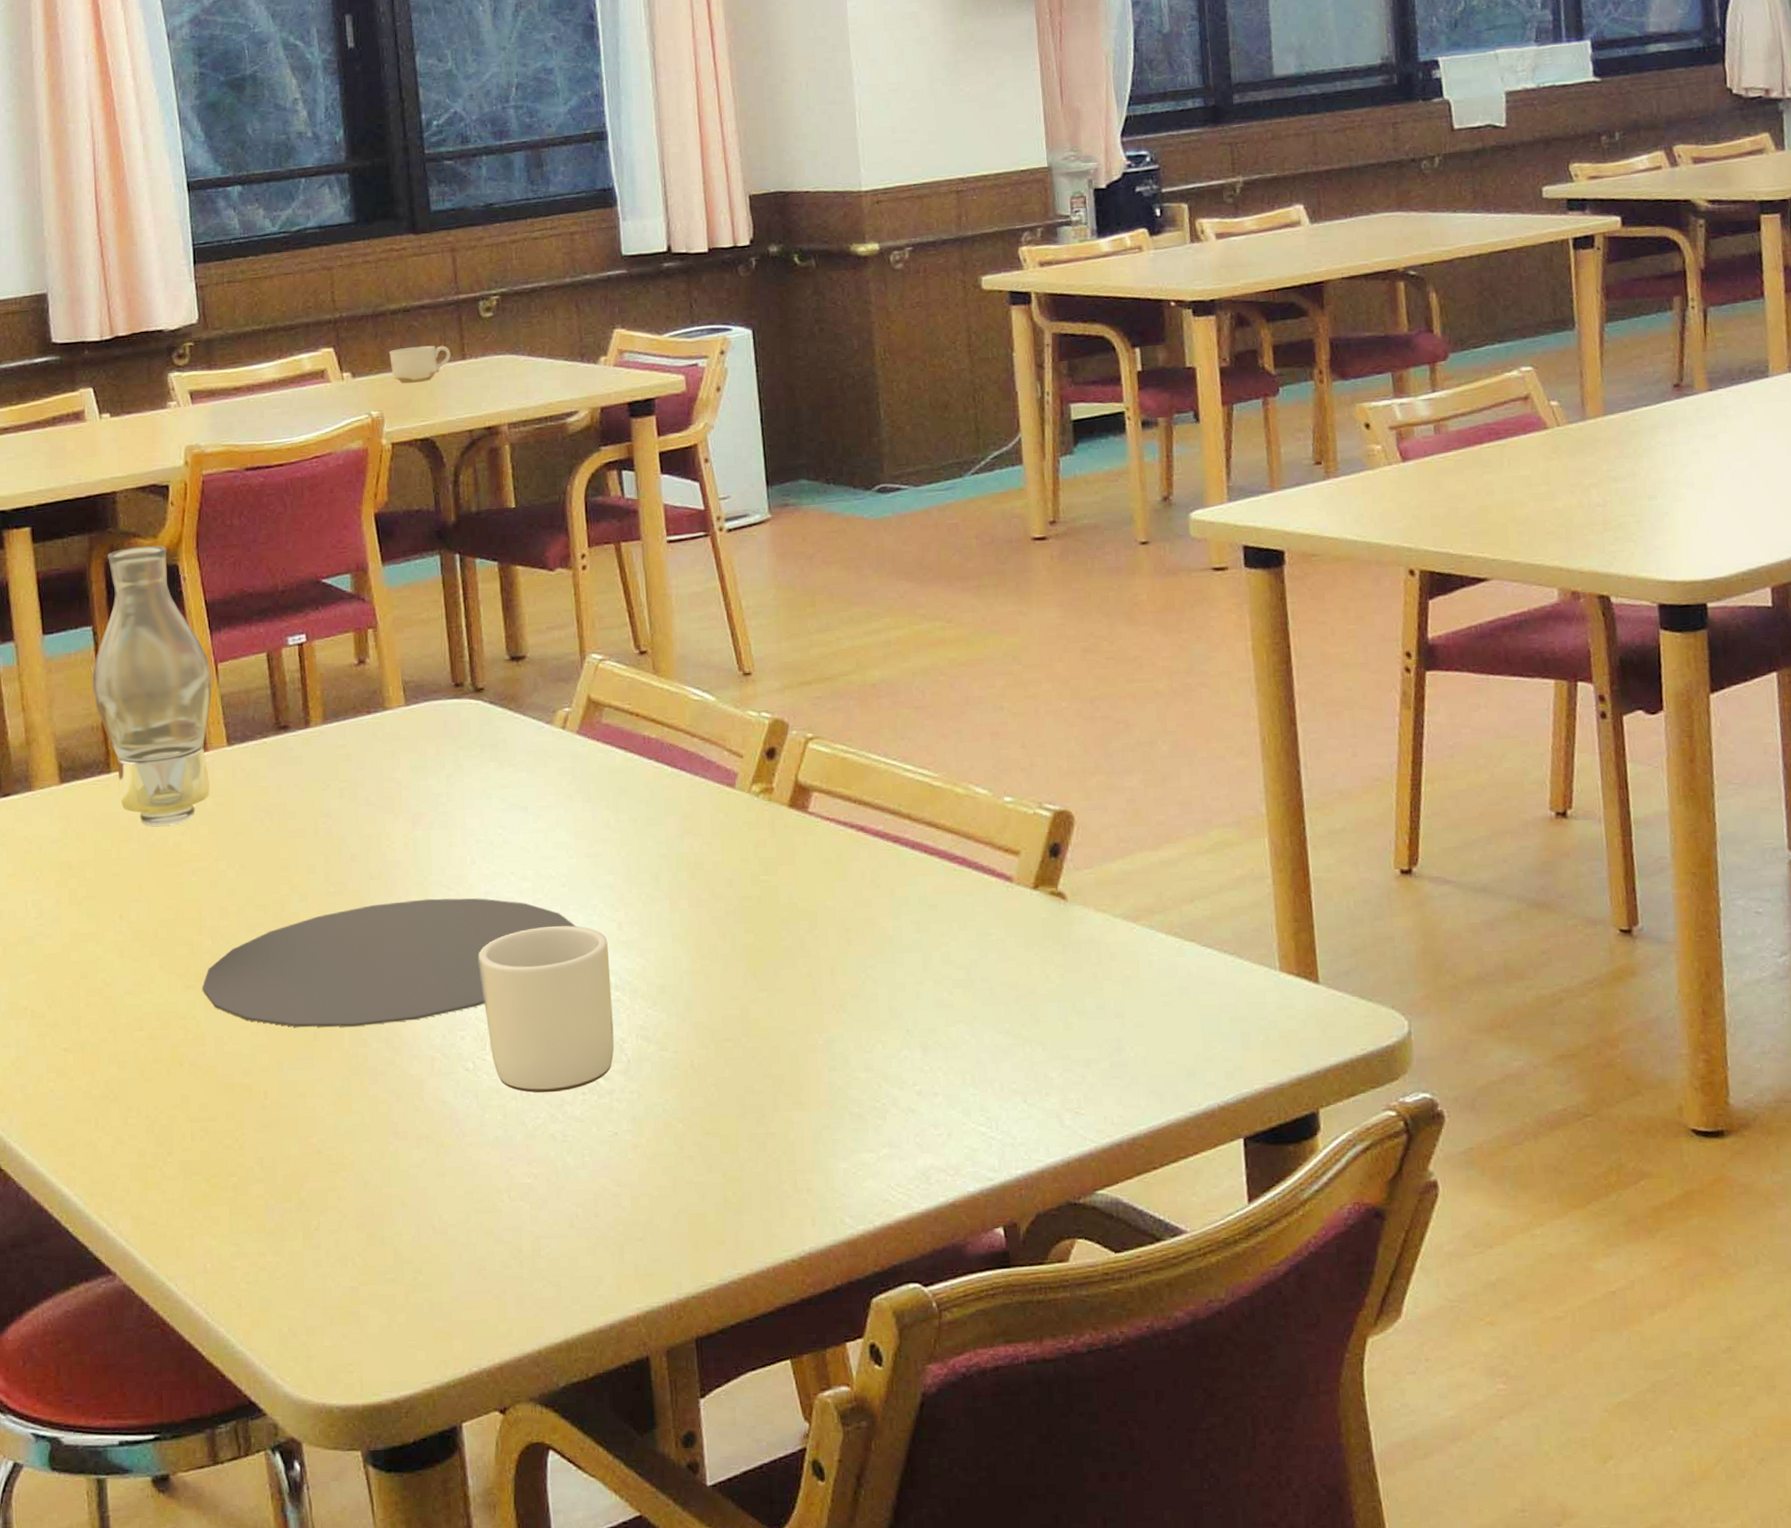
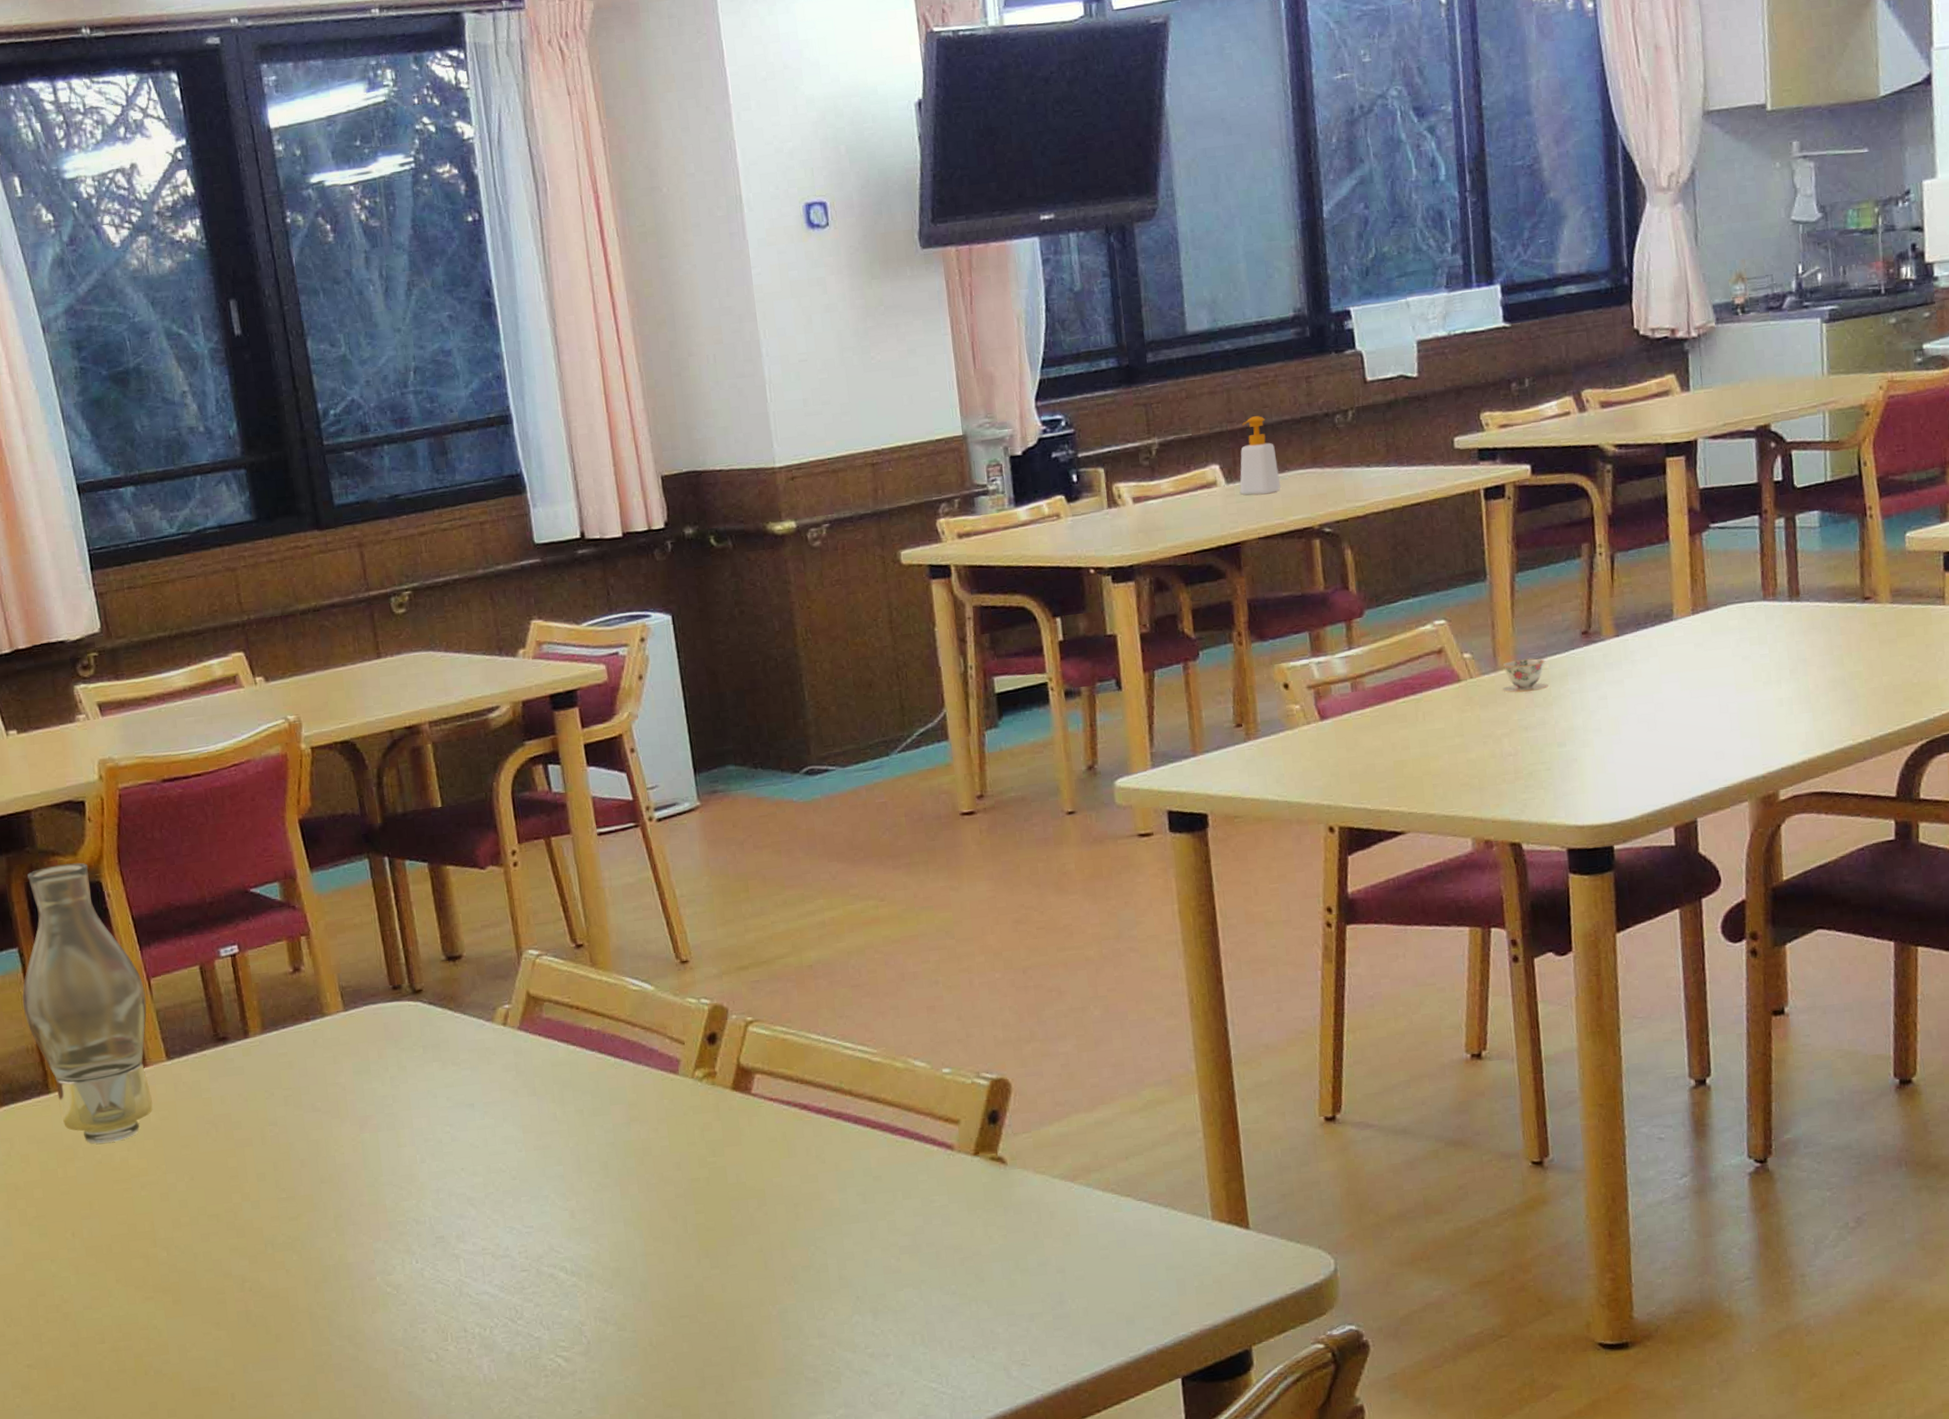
placemat: present [202,898,576,1028] -> none [160,1195,529,1331]
teacup: present [388,345,451,384] -> none [301,644,366,686]
mug: present [478,925,614,1093] -> none [434,1216,574,1379]
soap bottle: none [1323,159,1366,237] -> present [1239,416,1281,496]
teacup: none [1591,409,1639,444] -> present [1502,658,1549,693]

